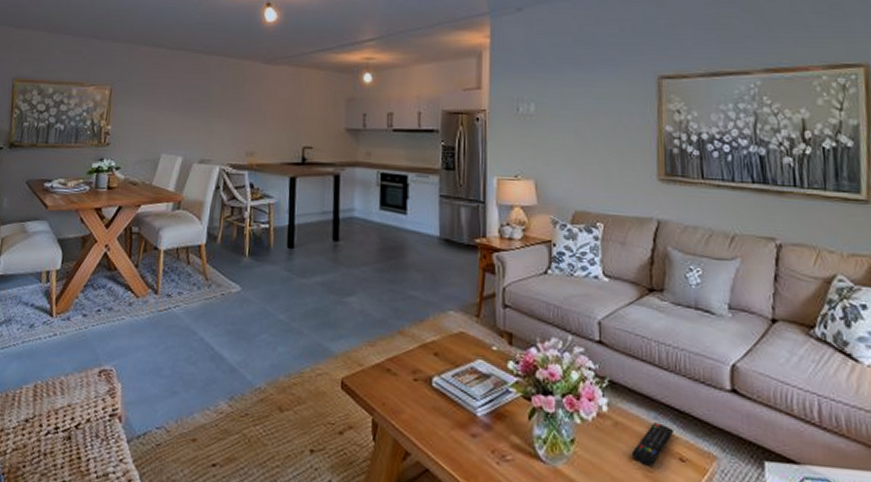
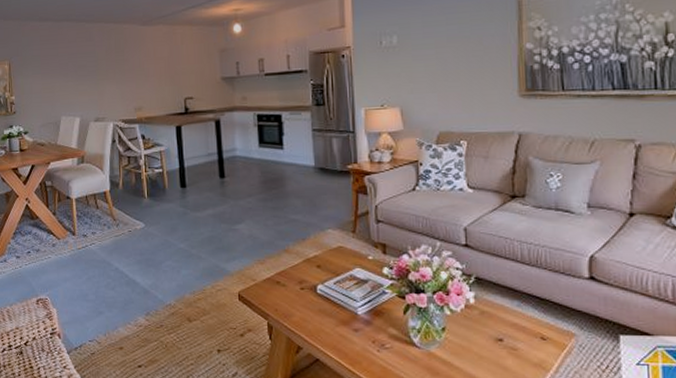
remote control: present [631,422,675,466] -> none [496,309,536,345]

